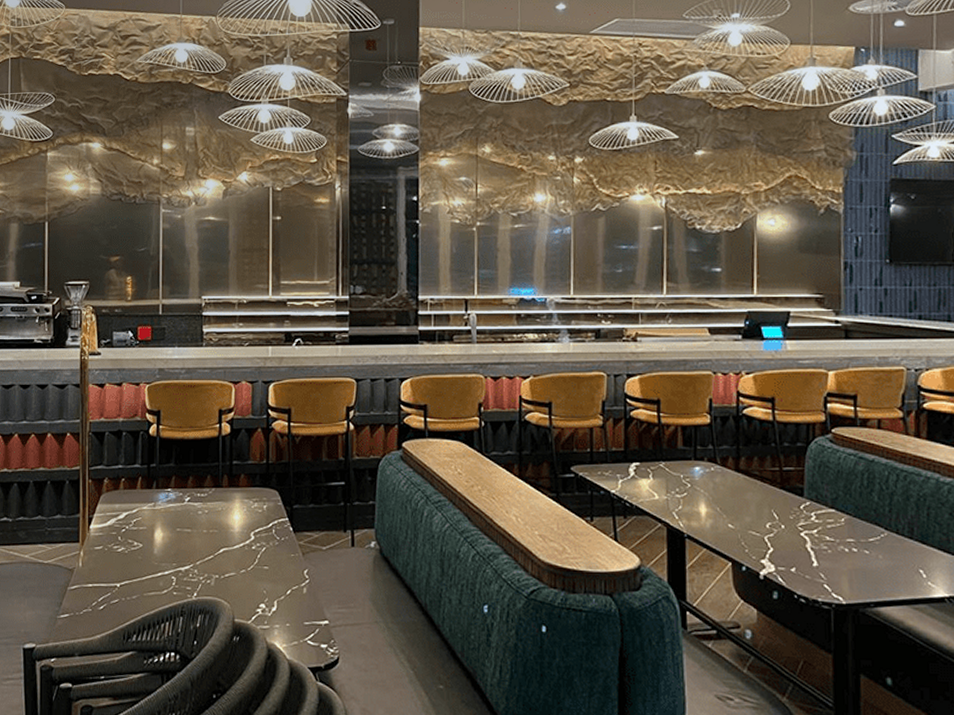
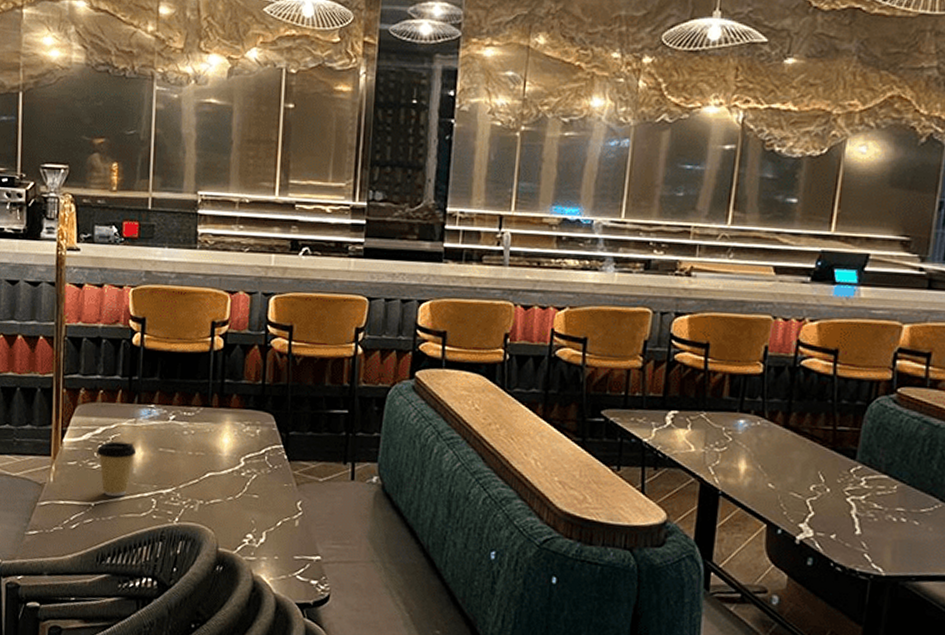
coffee cup: none [121,525,157,577] -> present [97,441,137,497]

